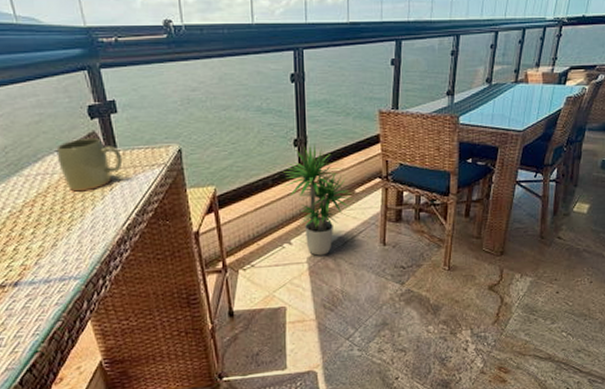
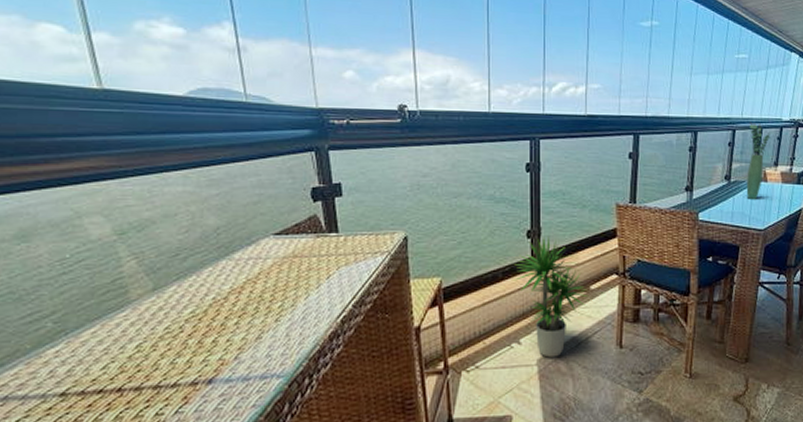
mug: present [56,137,123,192] -> none [272,221,344,279]
vase: none [507,22,533,101] -> present [746,121,770,199]

